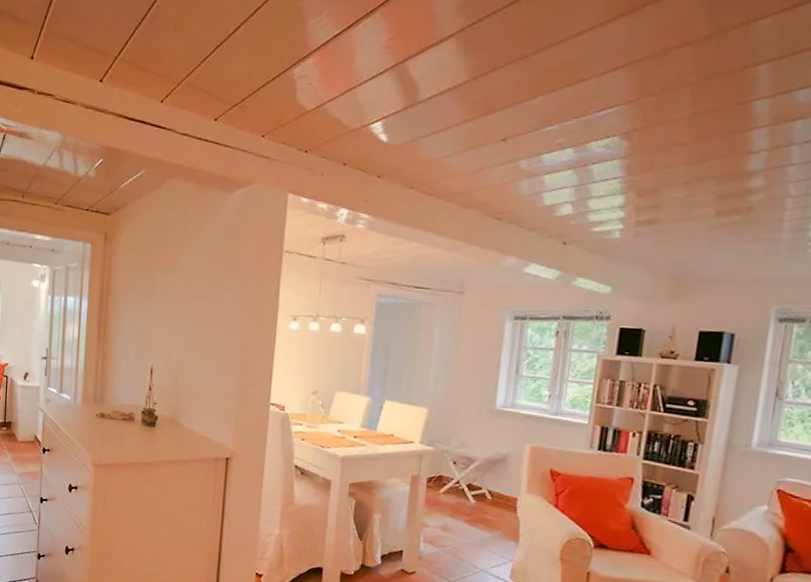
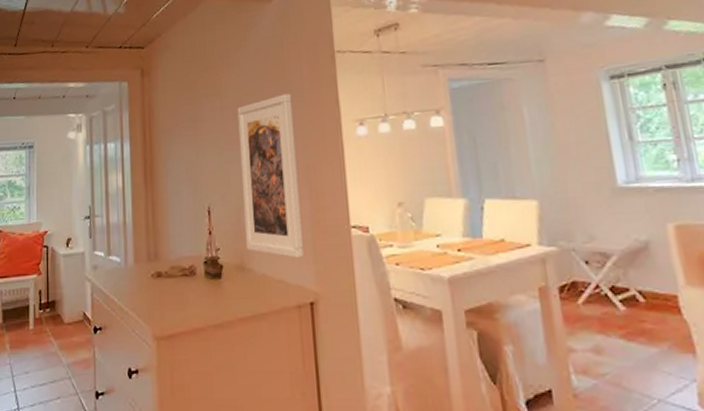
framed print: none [179,281,238,422] -> present [237,93,305,259]

